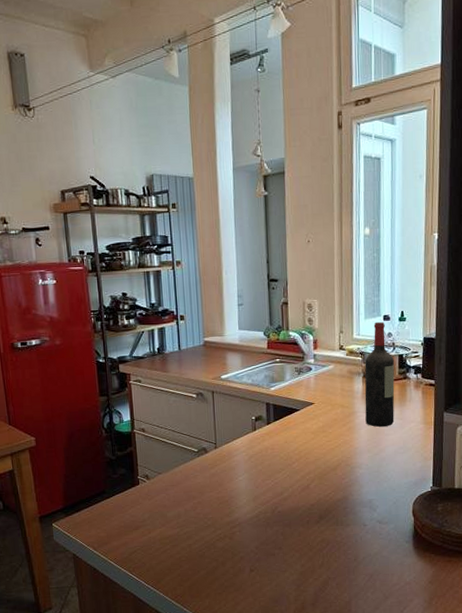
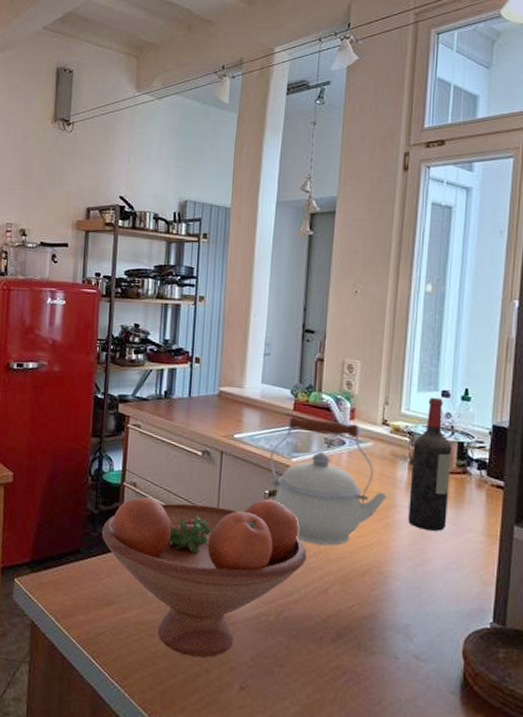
fruit bowl: none [121,423,291,556] -> present [102,496,307,659]
kettle: none [252,352,348,453] -> present [269,415,387,546]

